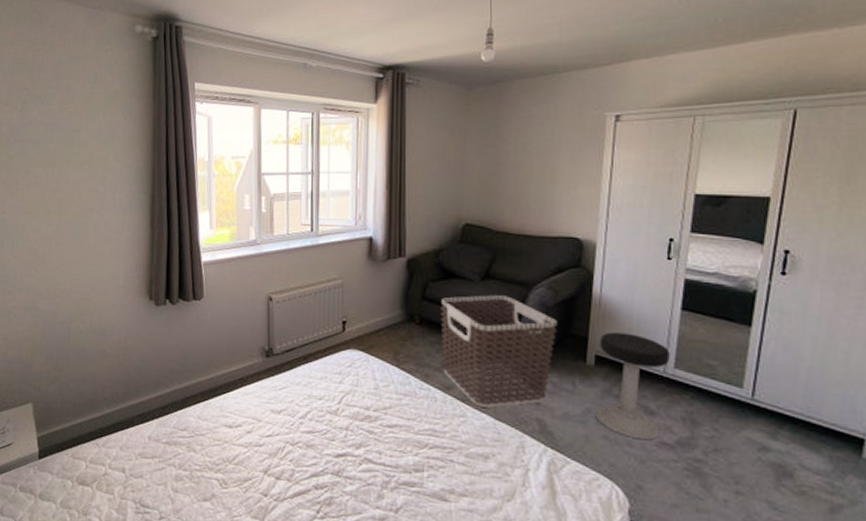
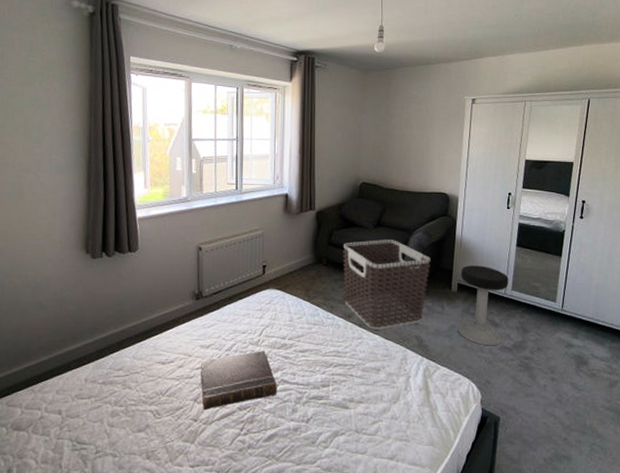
book: none [271,421,360,485] -> present [201,351,277,410]

